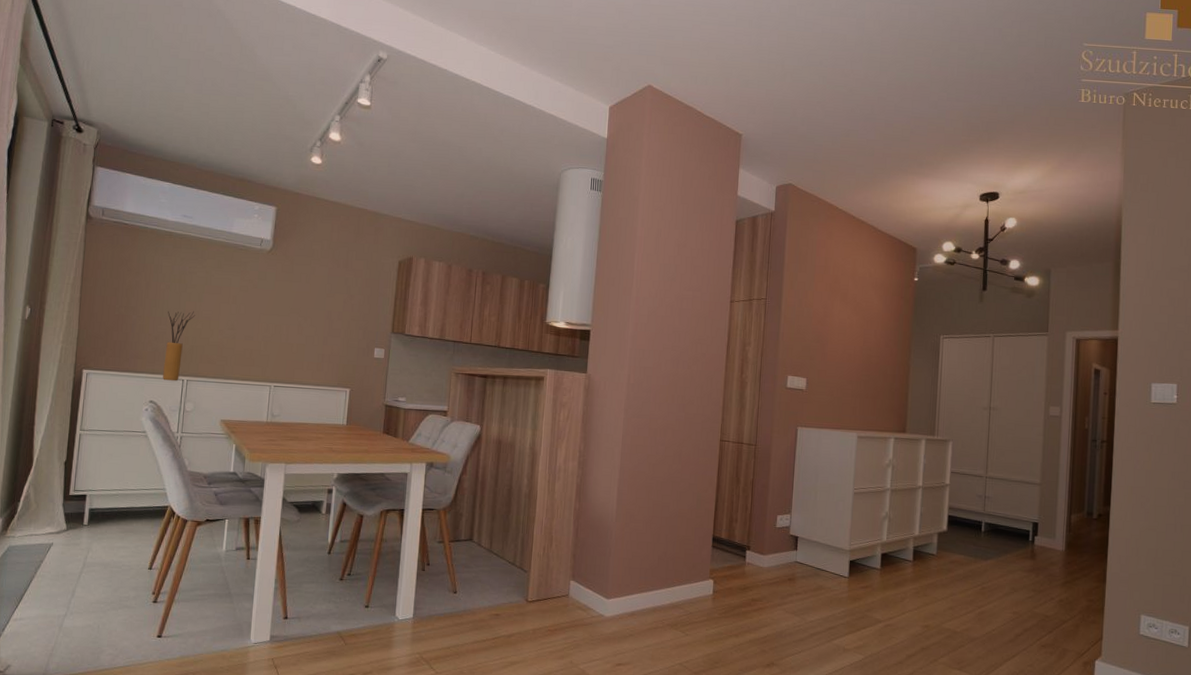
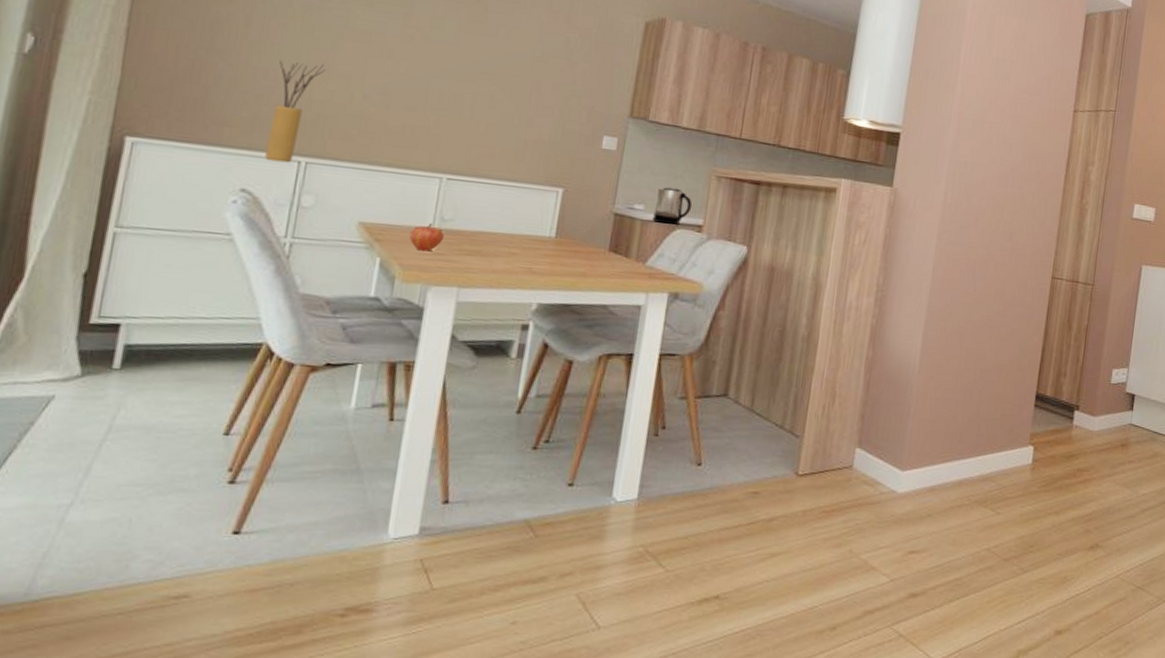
fruit: none [252,418,274,439] -> present [409,222,444,252]
kettle: none [412,383,439,412] -> present [653,187,693,225]

